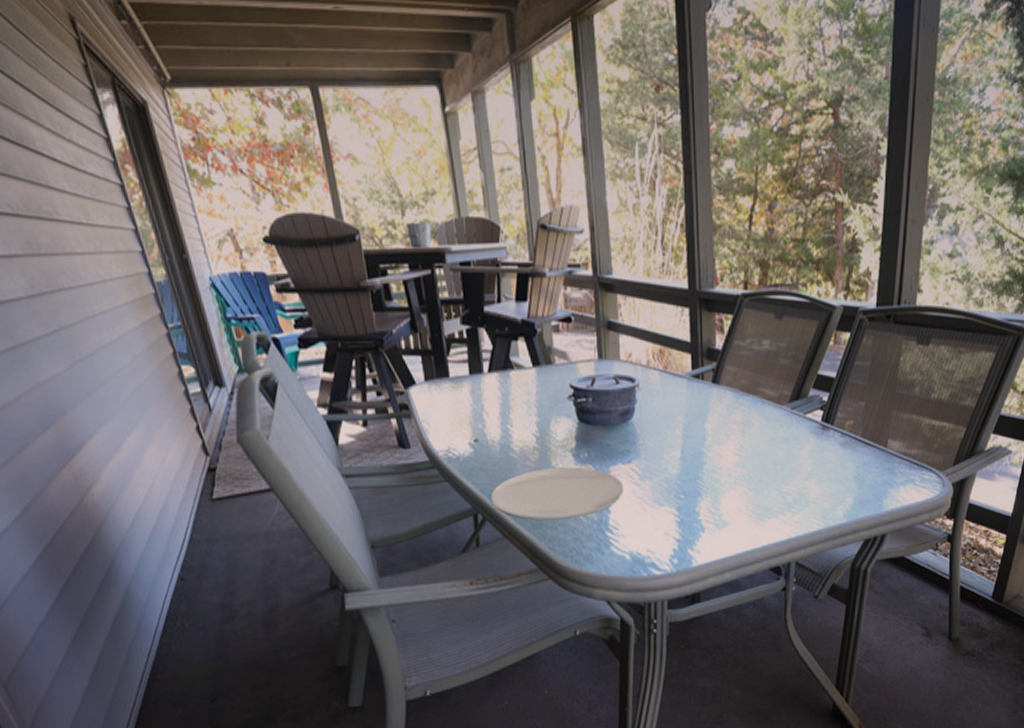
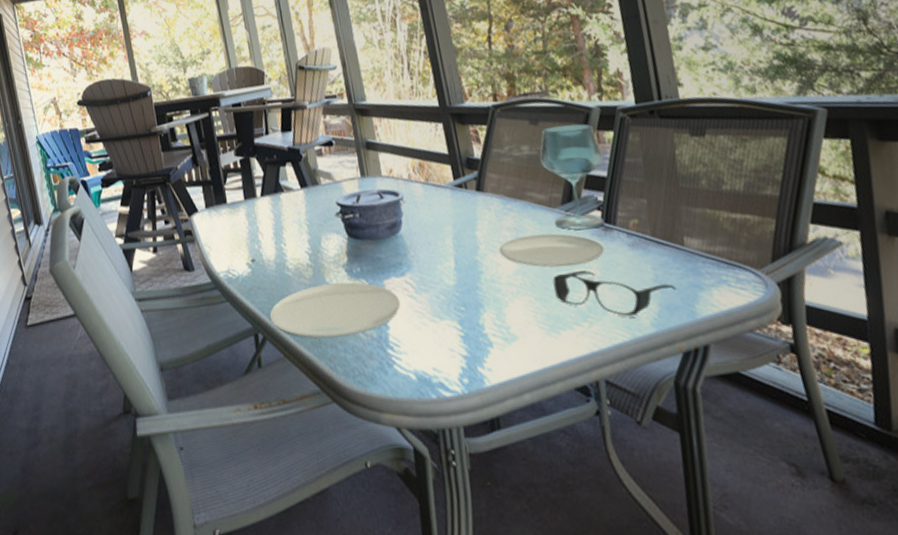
plate: none [725,429,818,462] -> present [499,233,605,267]
sunglasses: none [768,465,872,508] -> present [552,270,677,316]
wine glass: none [778,321,836,428] -> present [539,123,605,230]

